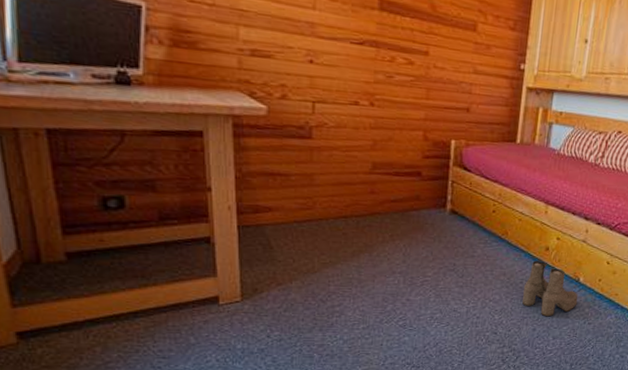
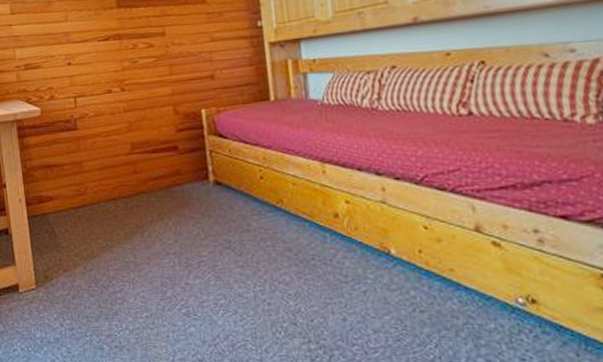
boots: present [522,260,578,317] -> none [318,230,396,303]

